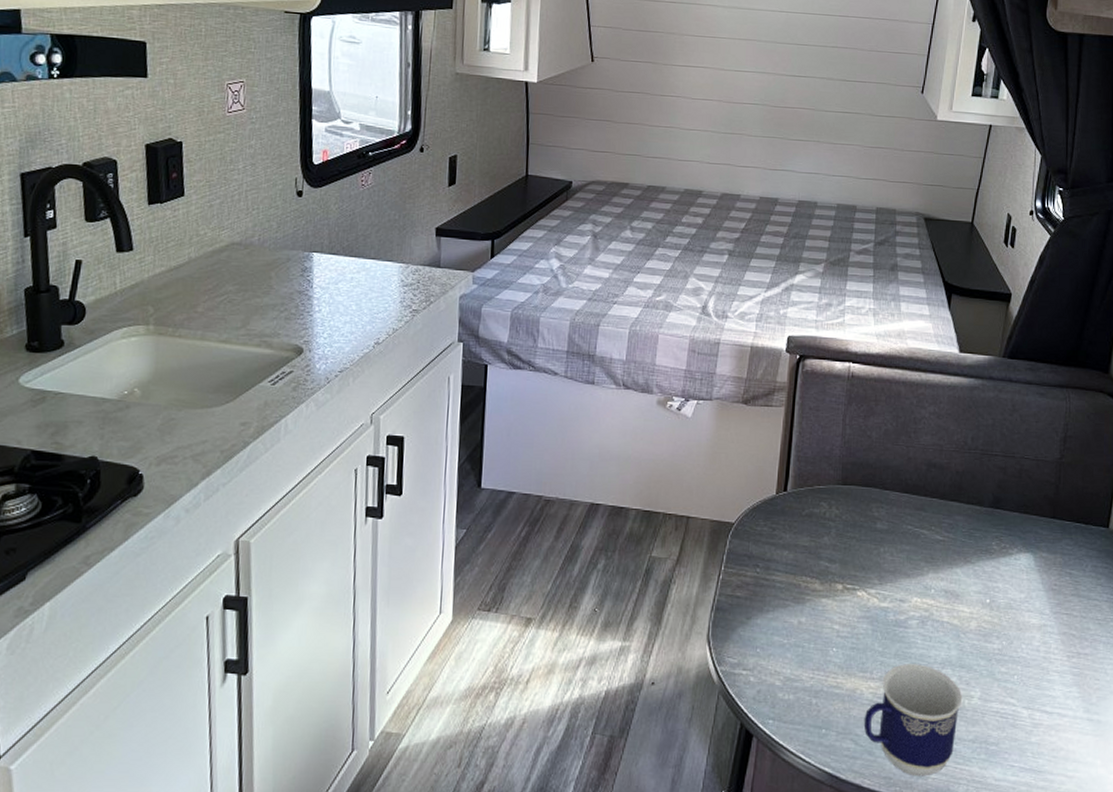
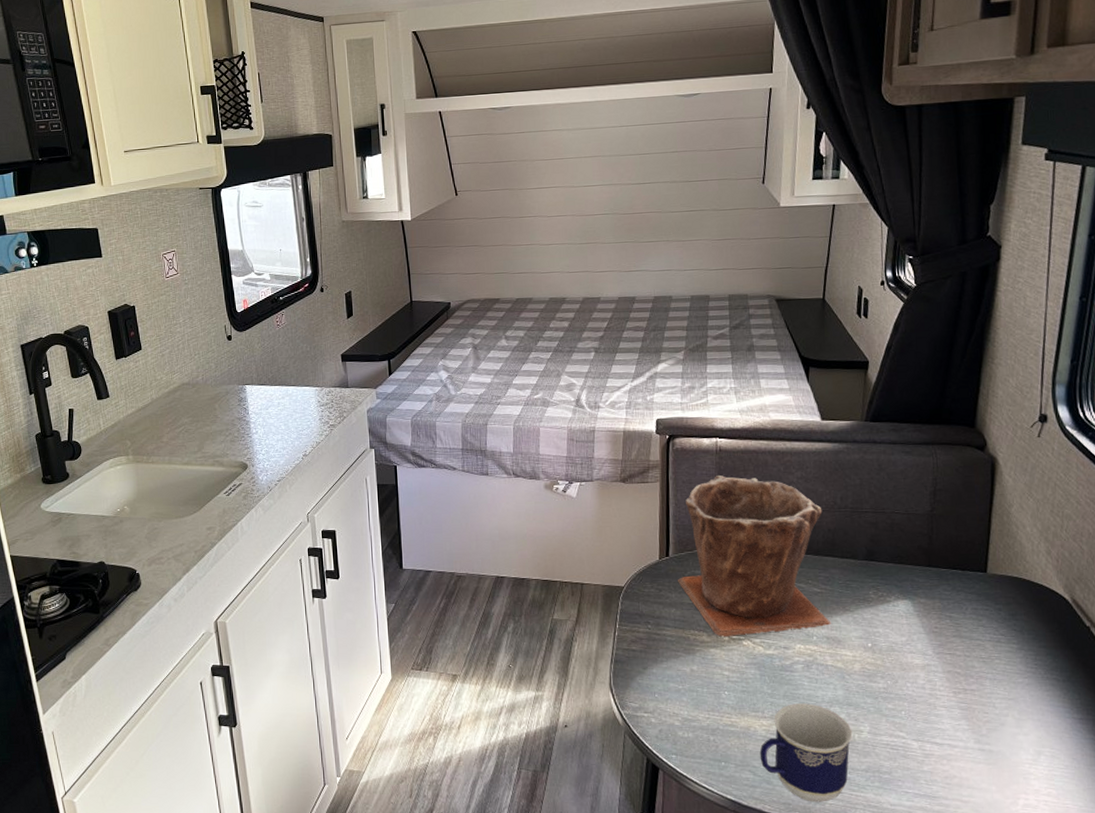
plant pot: none [794,403,952,585] -> present [678,474,831,637]

